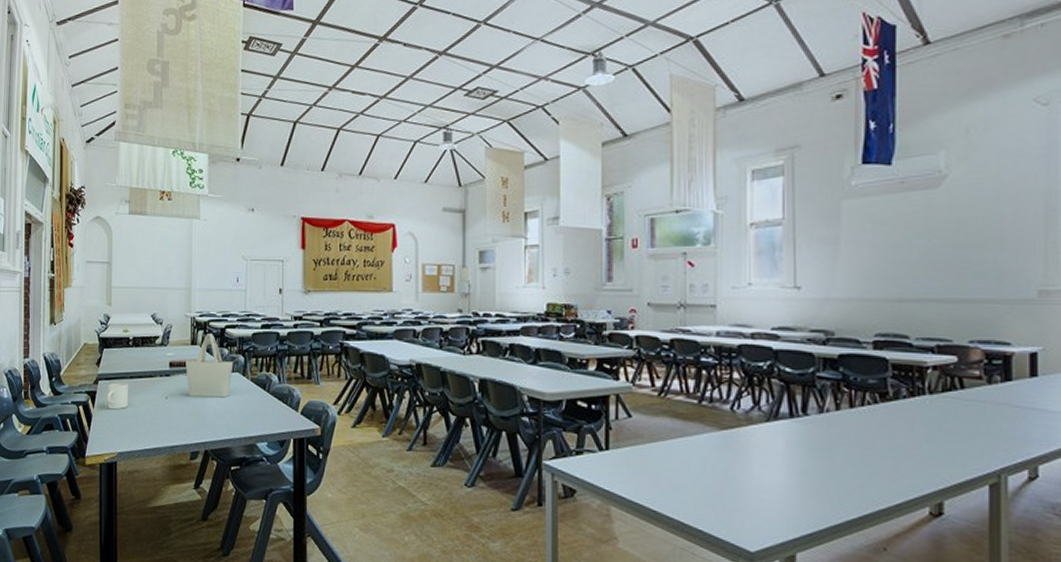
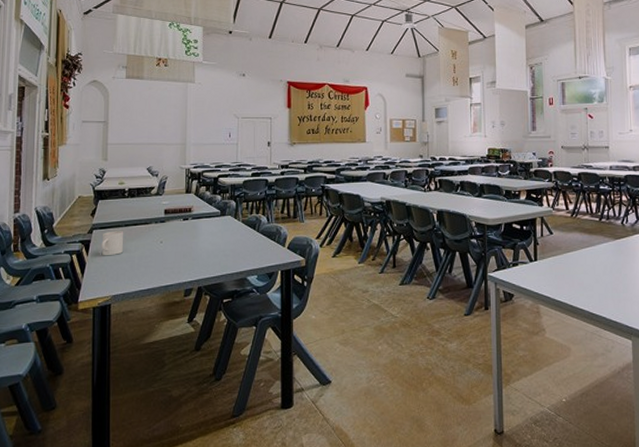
shopping bag: present [185,334,235,398] -> none [180,183,227,239]

